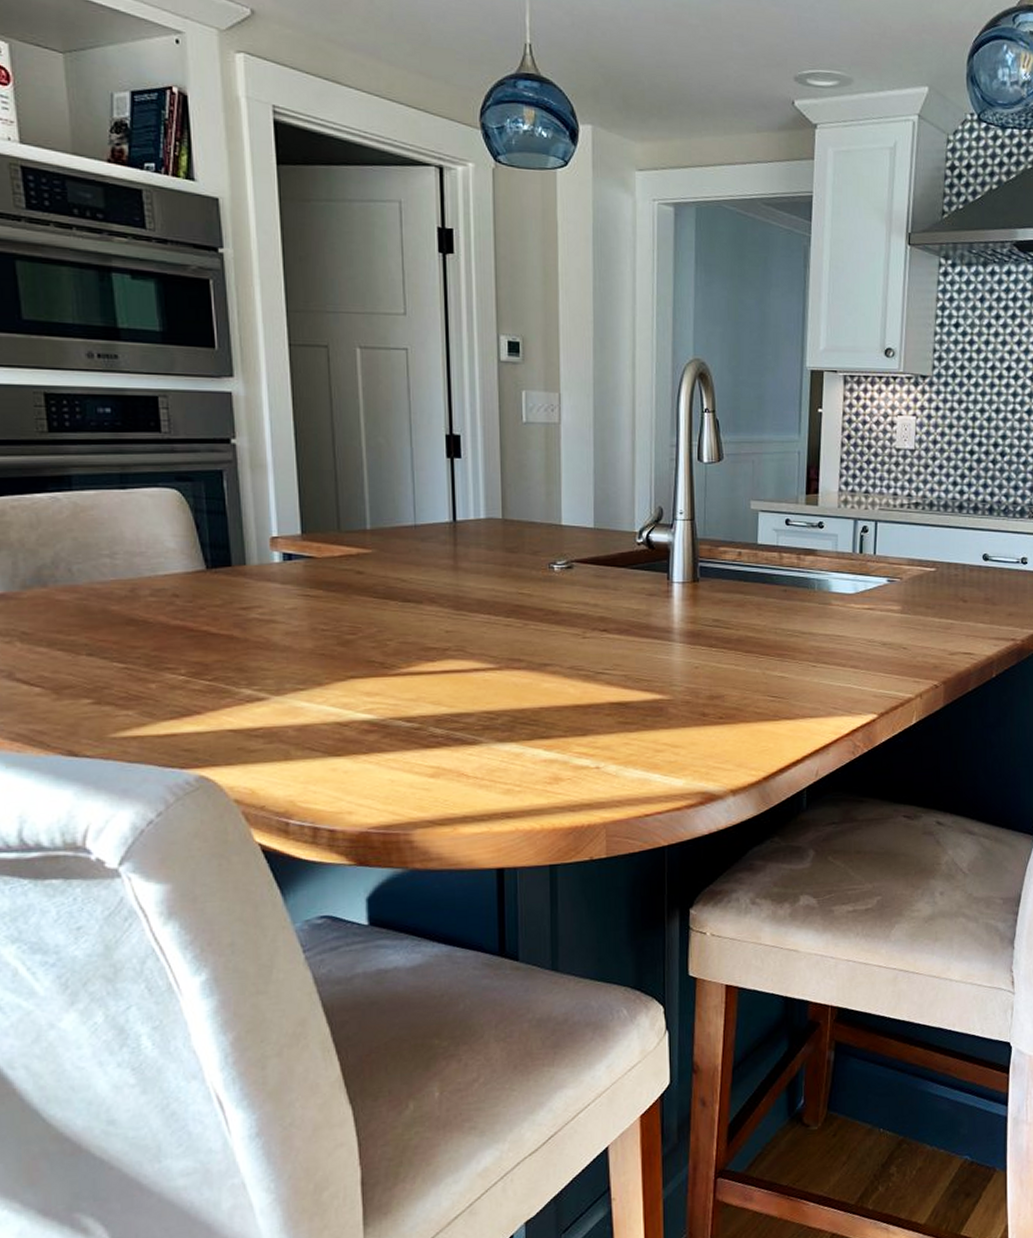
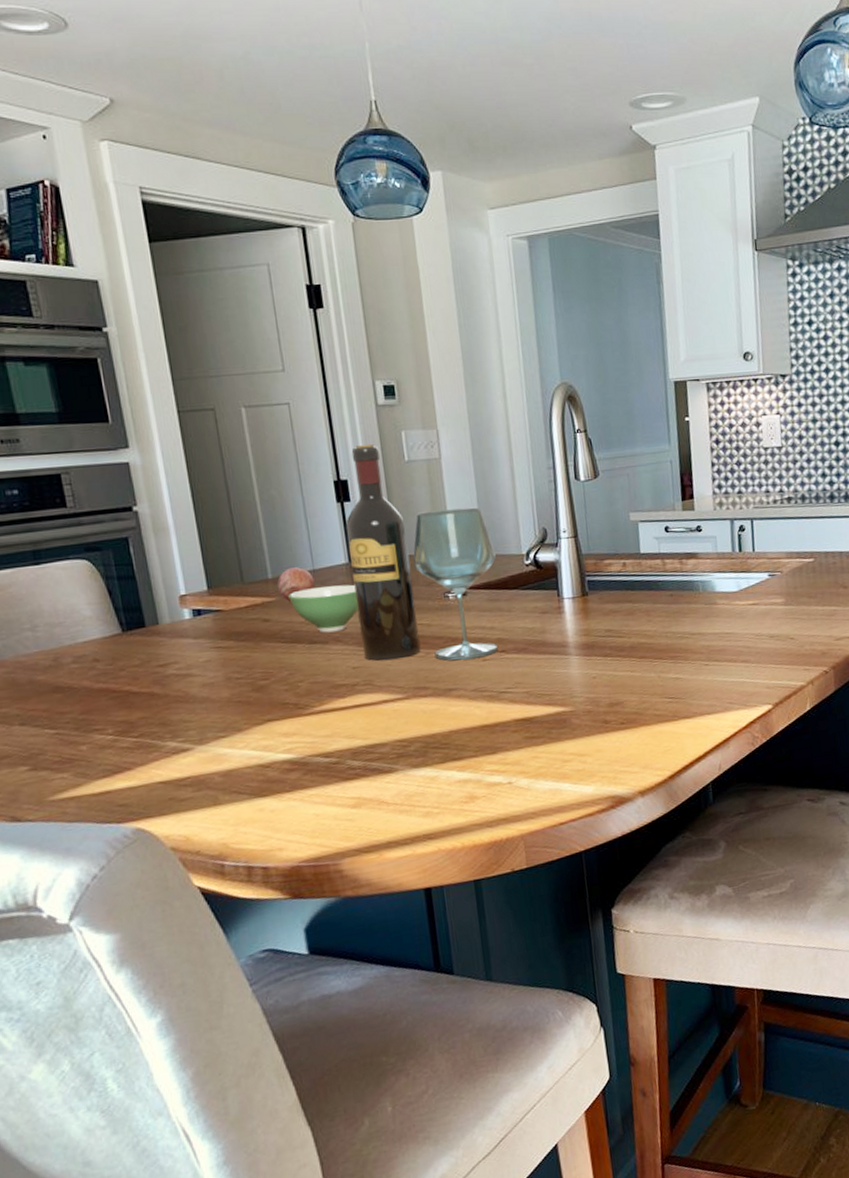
fruit: none [376,521,415,556] -> present [277,567,315,602]
bowl: none [386,543,458,592] -> present [288,584,359,634]
wine bottle: none [453,401,519,628] -> present [345,444,421,661]
wine glass: none [521,477,607,635] -> present [413,507,498,661]

